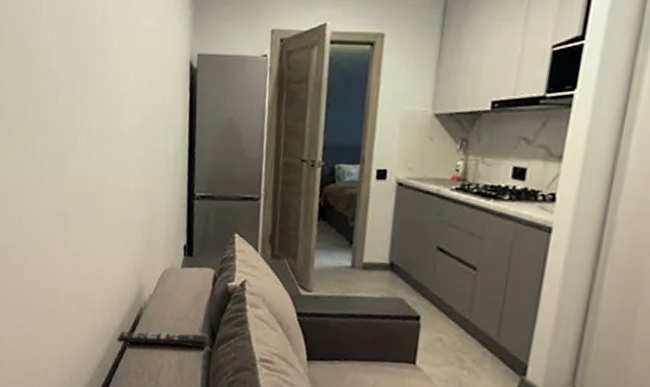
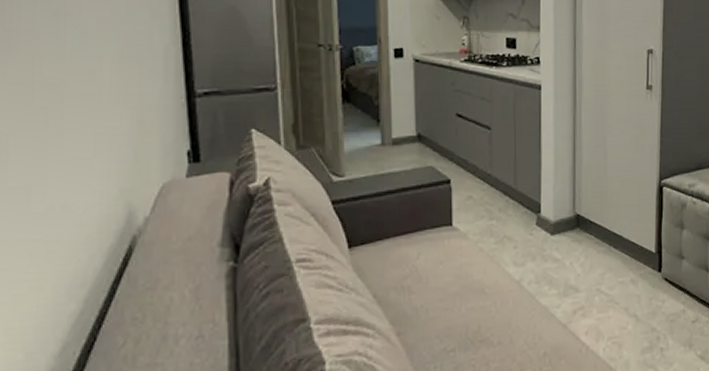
remote control: present [116,331,208,348] -> none [99,250,230,288]

